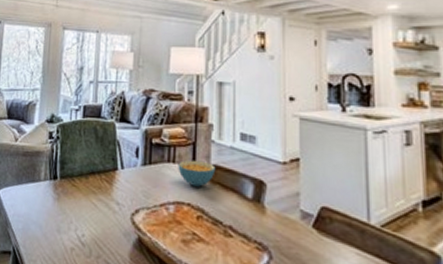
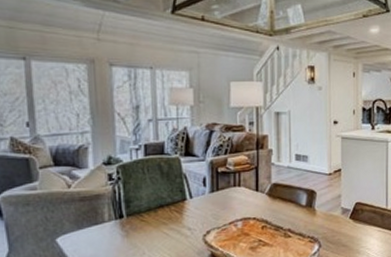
cereal bowl: present [178,160,216,187] -> none [243,181,276,203]

